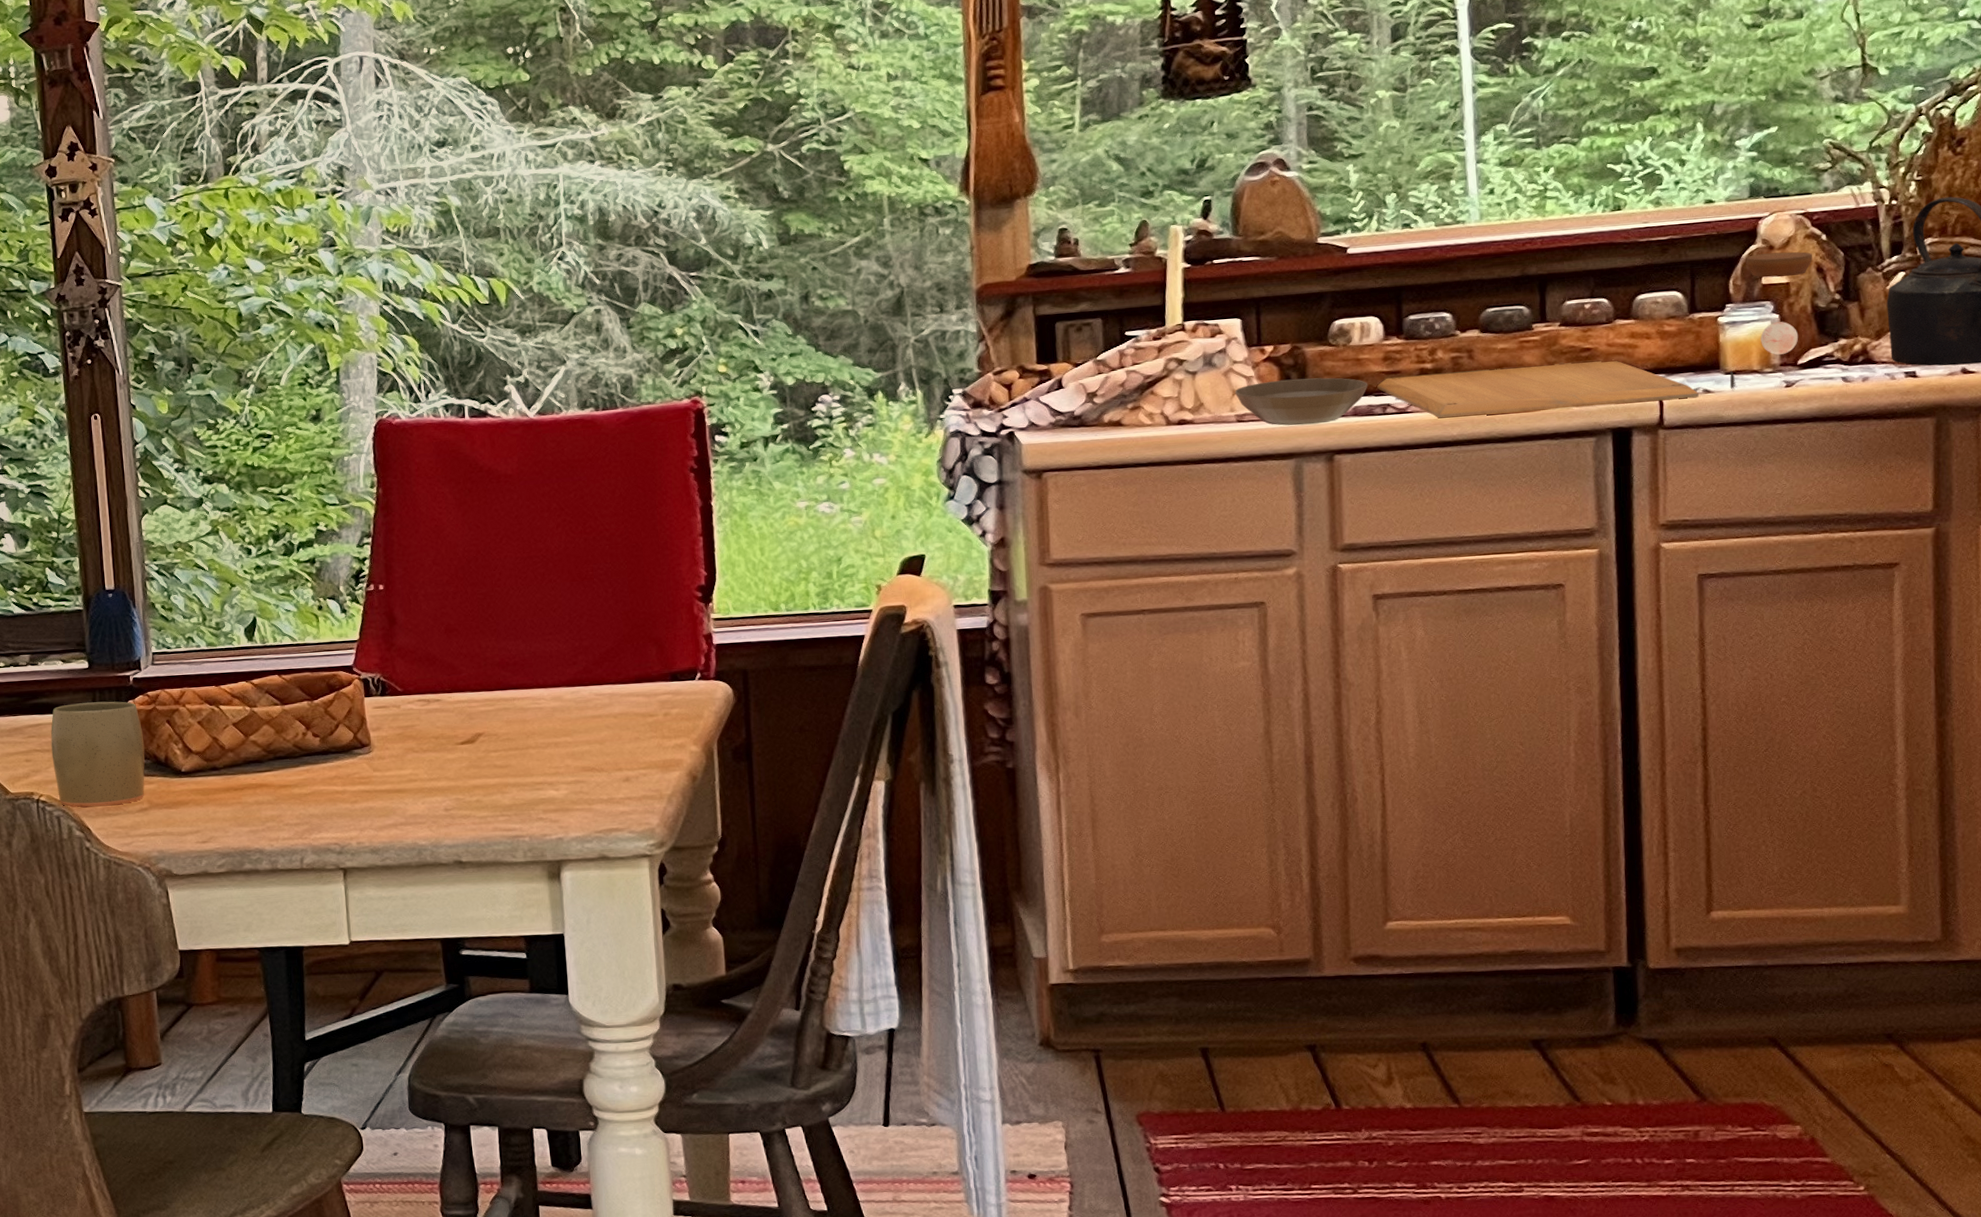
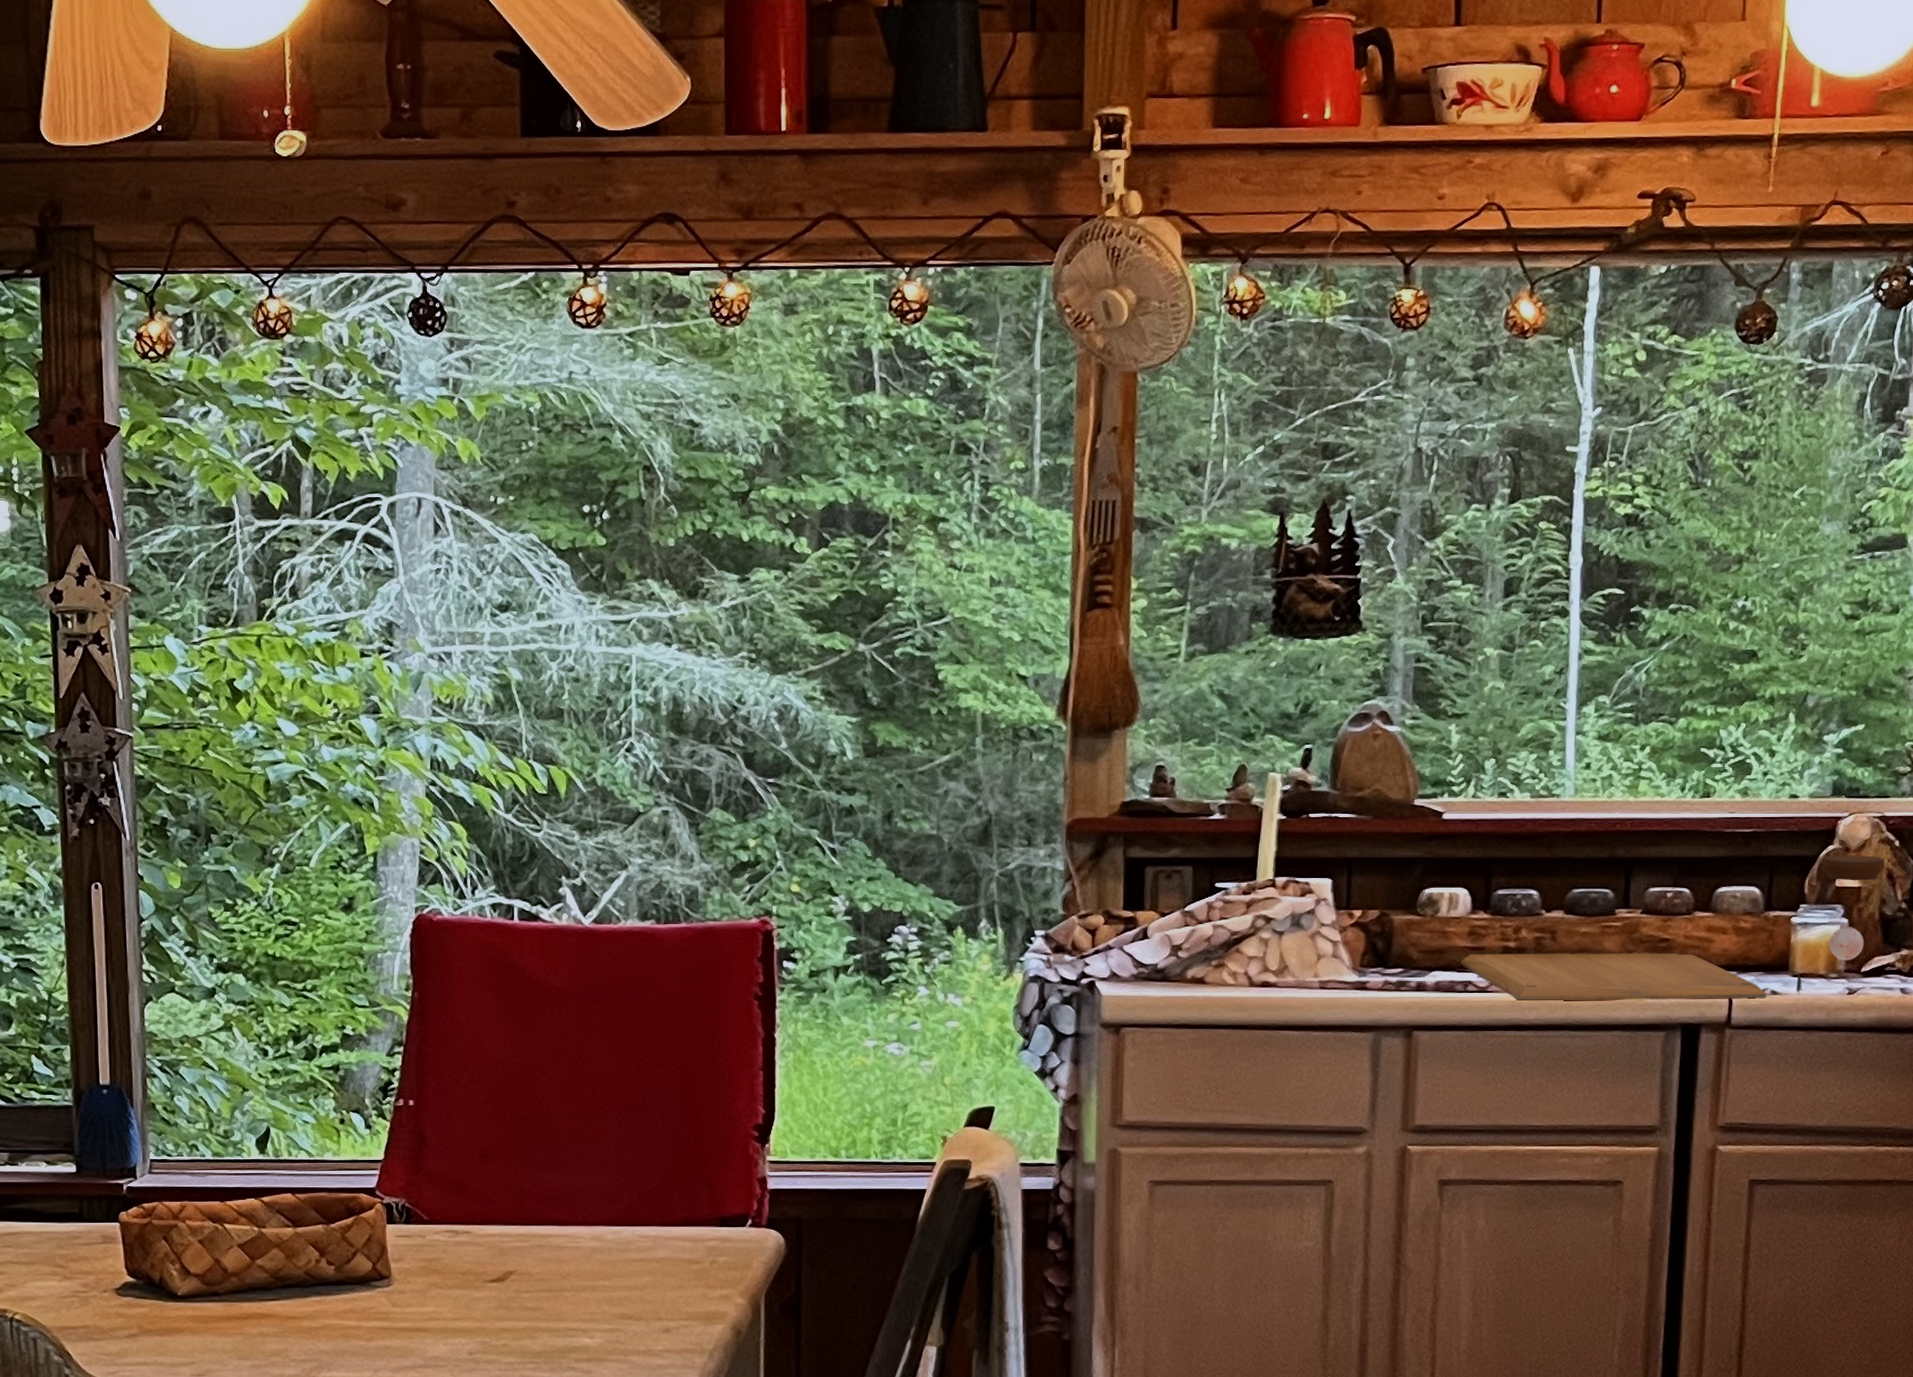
mug: present [50,701,145,807] -> none [29,1211,137,1330]
bowl: present [1234,377,1368,426] -> none [1320,947,1452,997]

